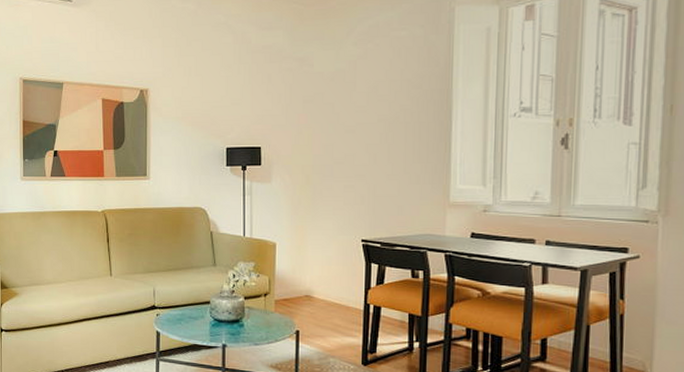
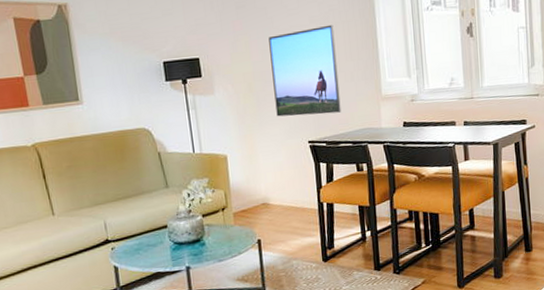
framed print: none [331,124,403,215] -> present [268,24,341,117]

